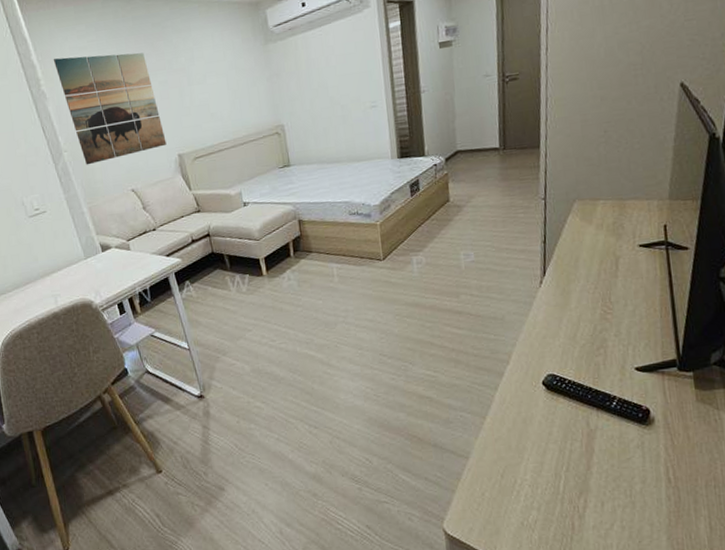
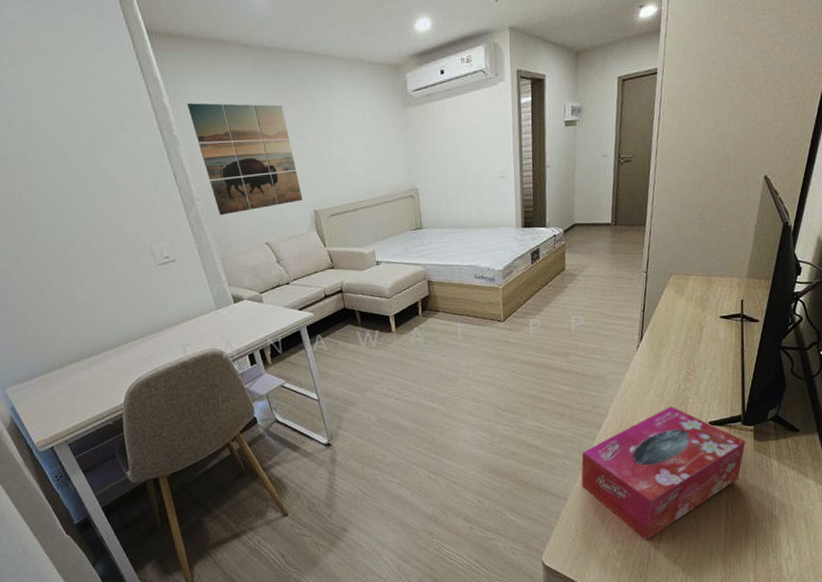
tissue box: none [482,350,685,507] -> present [581,406,746,540]

